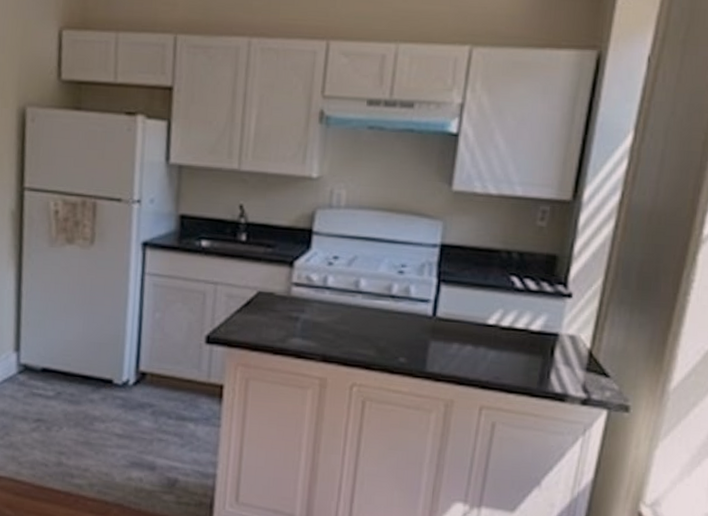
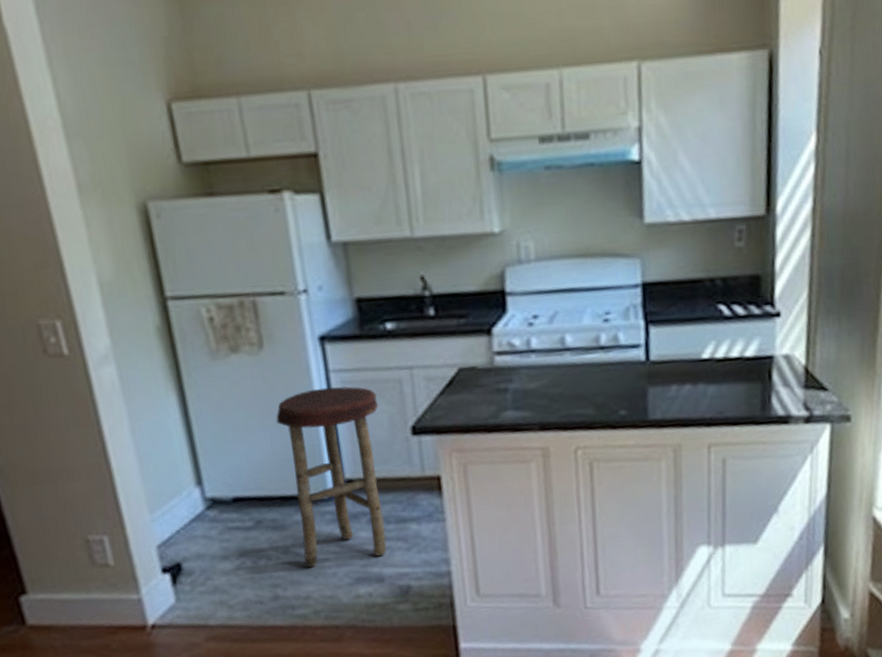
stool: none [90,287,182,447] -> present [276,386,387,568]

